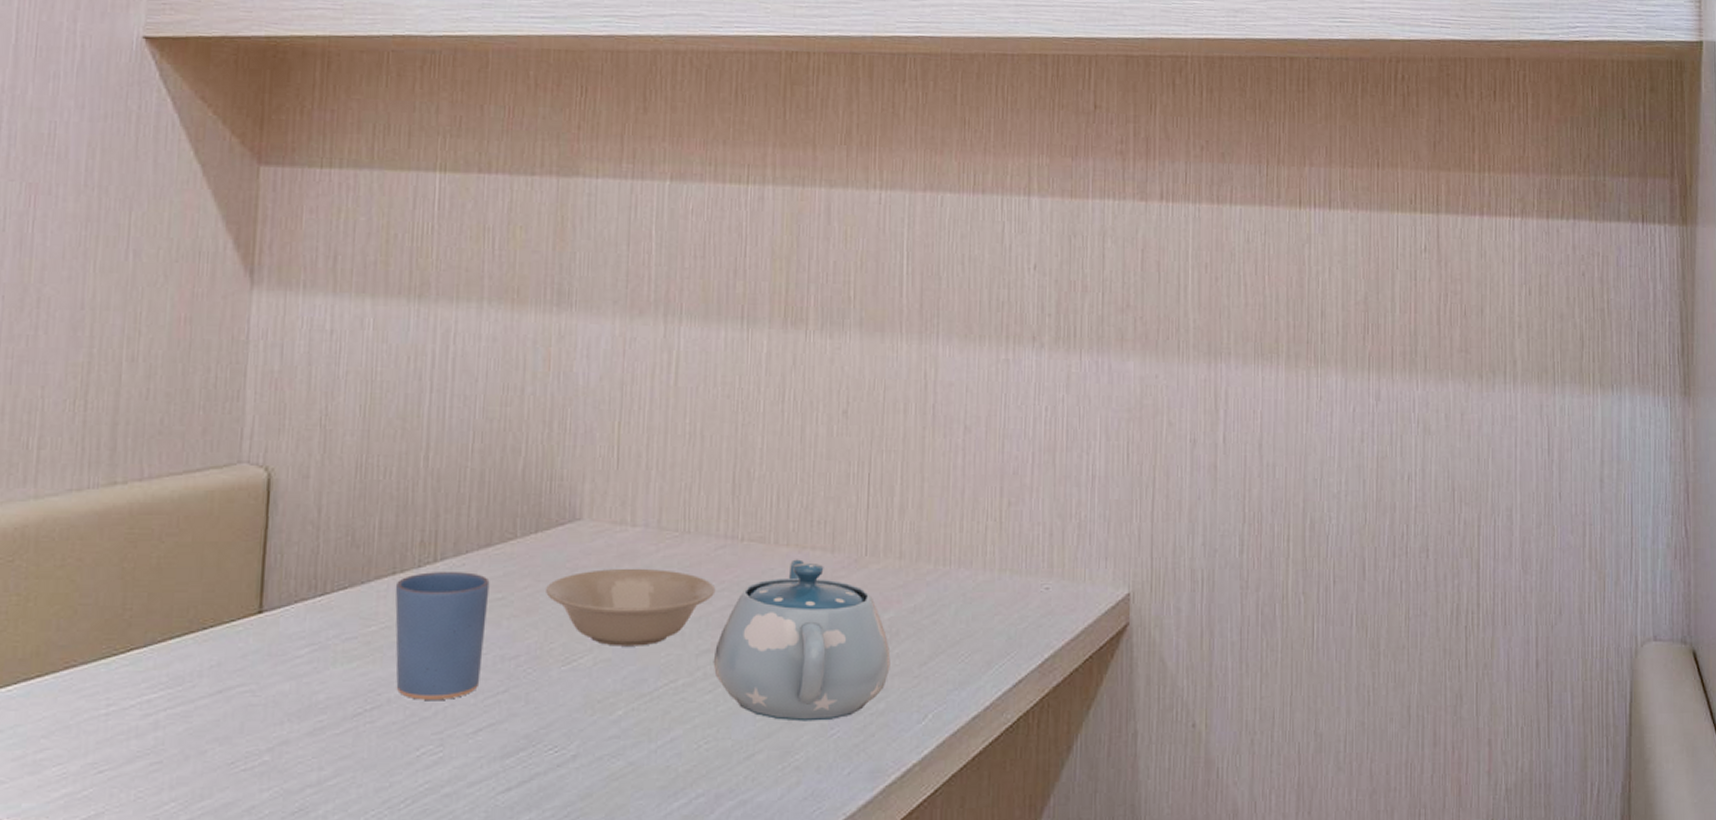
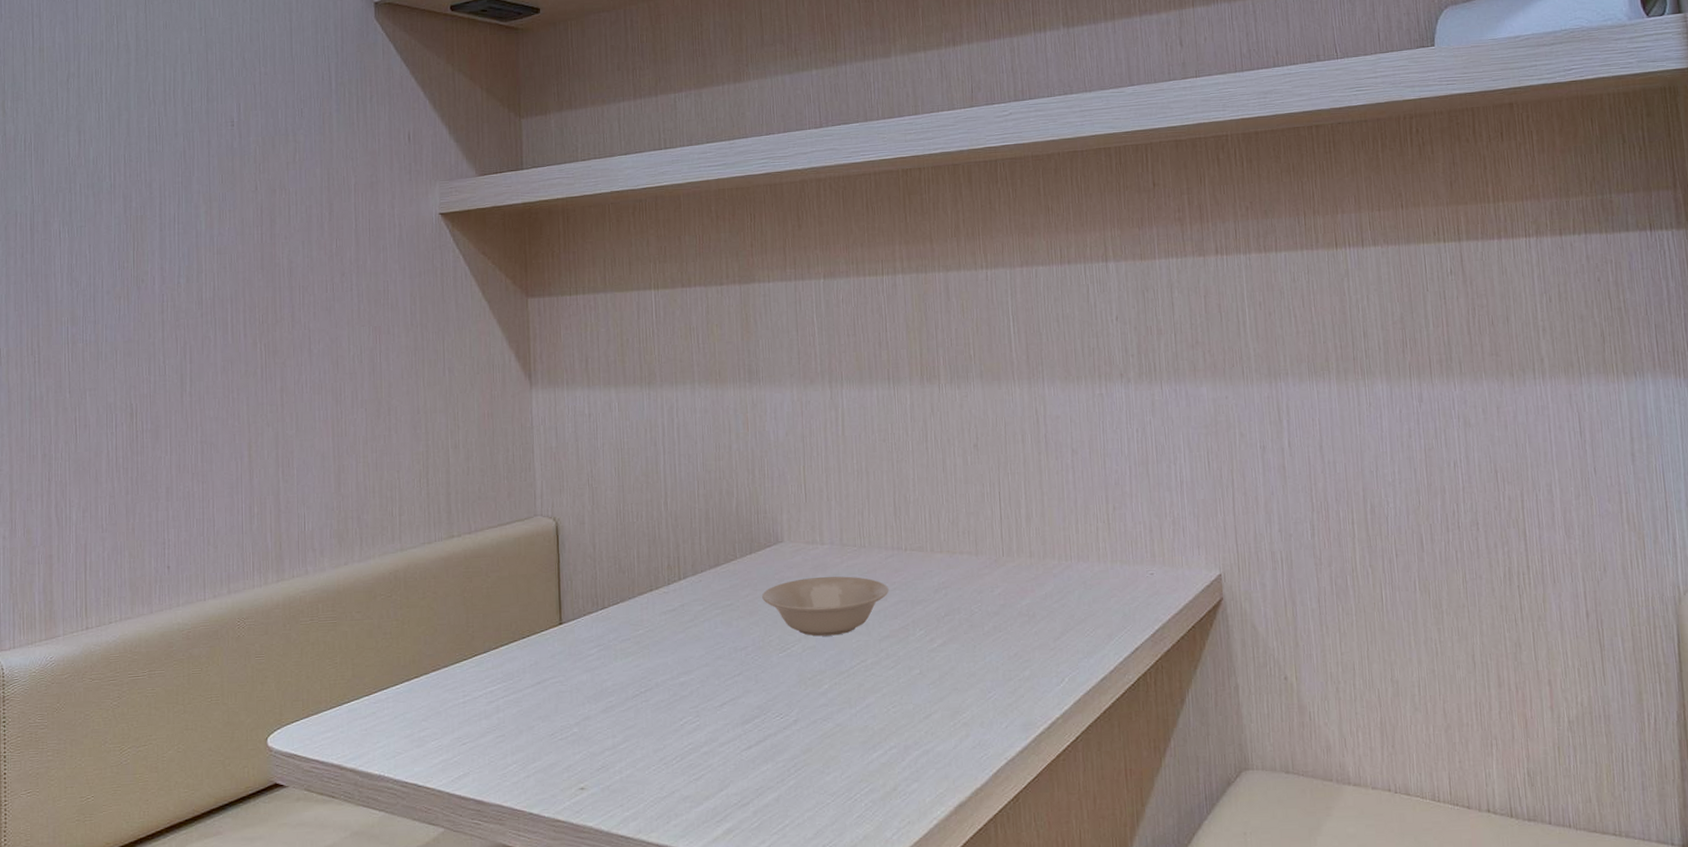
mug: present [395,572,490,700] -> none [653,586,721,683]
teapot: present [713,559,891,722] -> none [892,562,1031,688]

